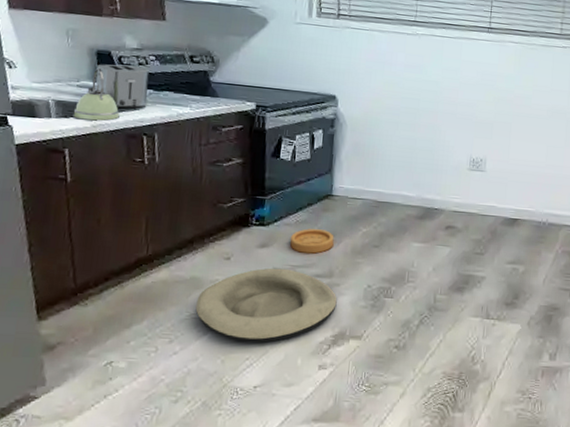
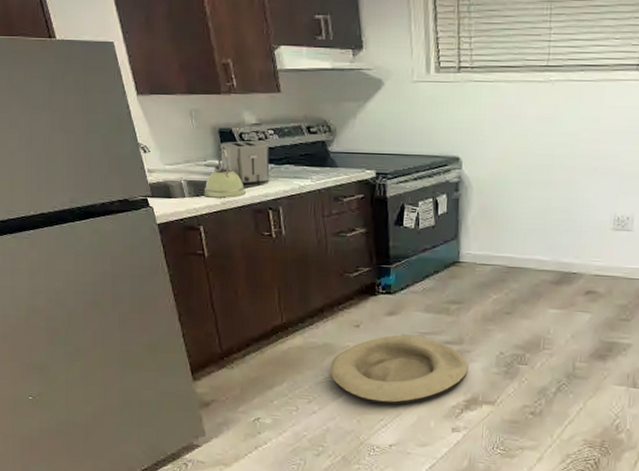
pet bowl: present [290,229,334,254] -> none [417,296,463,321]

